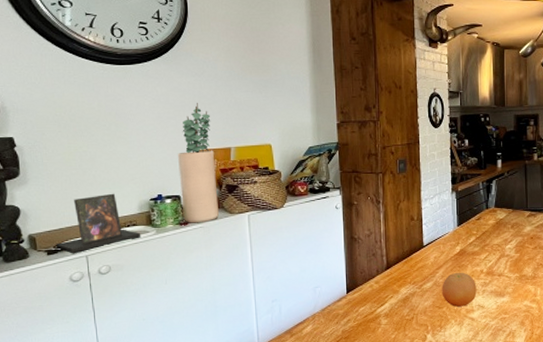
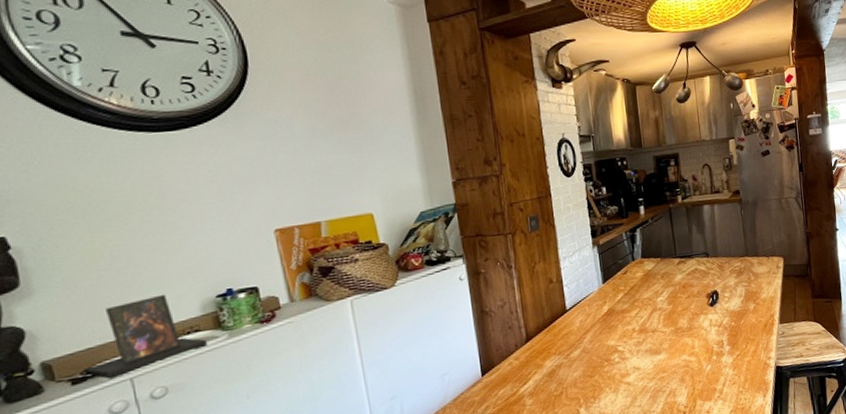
vase: present [177,103,219,223] -> none [248,171,312,320]
fruit: present [442,272,477,307] -> none [591,333,631,373]

